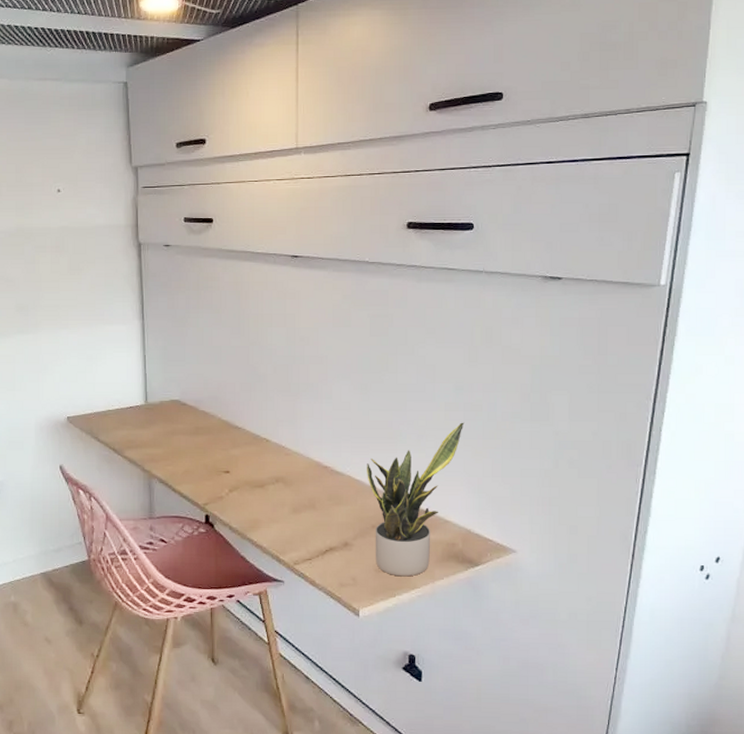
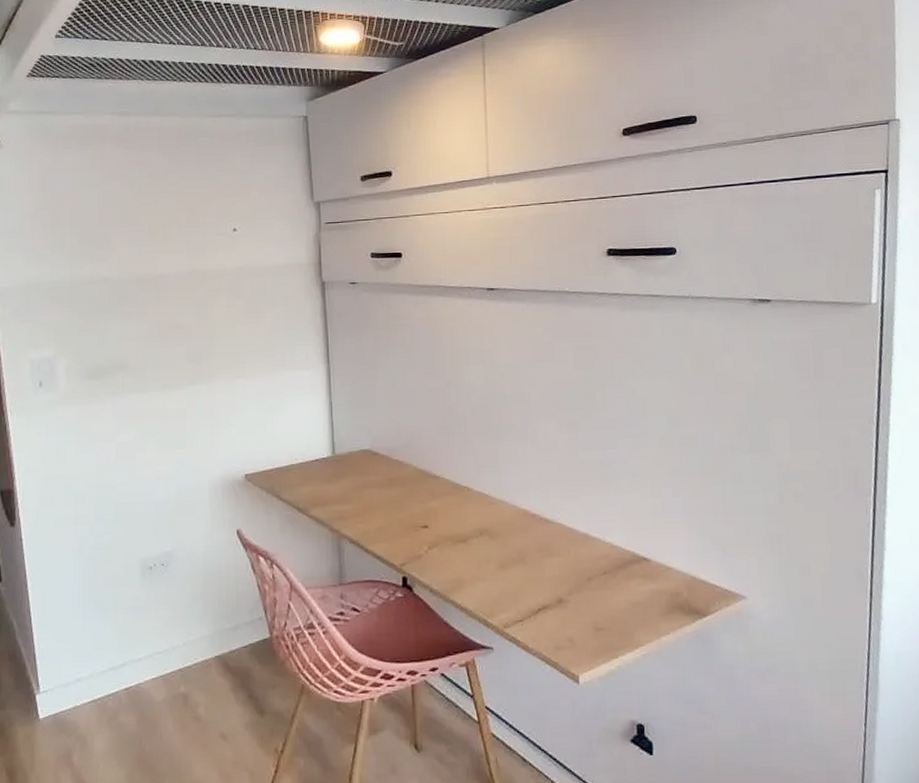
potted plant: present [367,422,465,577] -> none [579,458,681,634]

